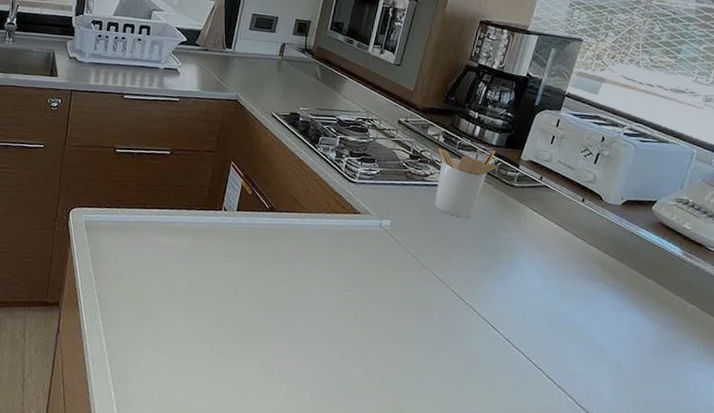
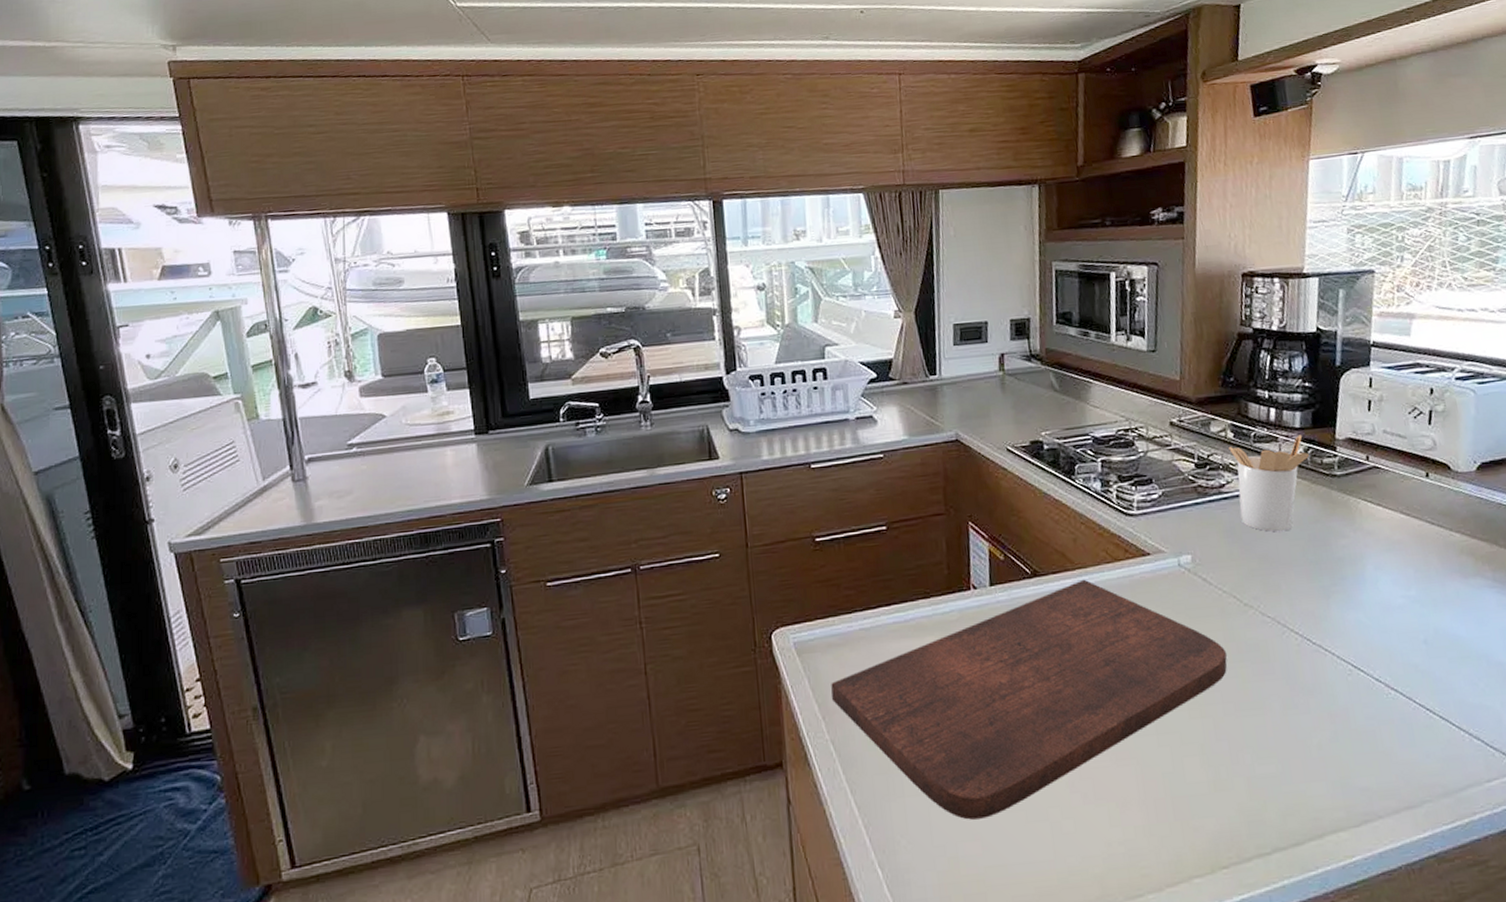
cutting board: none [104,221,400,374] -> present [831,579,1227,820]

